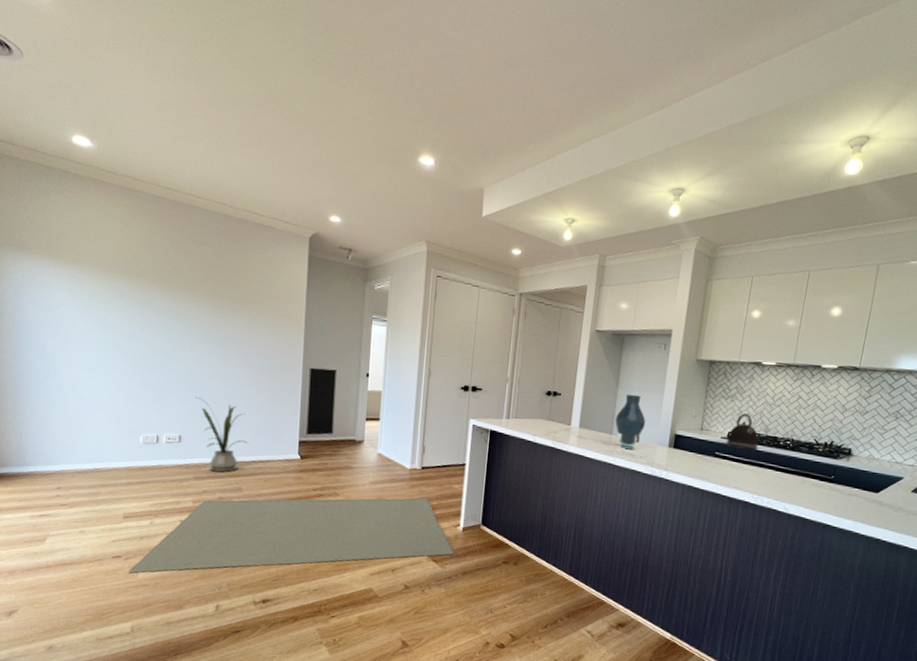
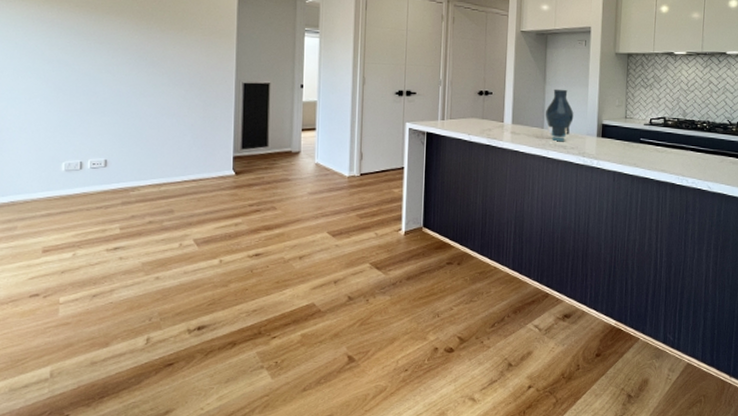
rug: present [129,498,454,574] -> none [48,205,397,312]
house plant: present [195,397,249,473] -> none [122,119,181,195]
kettle: present [726,413,759,450] -> none [649,100,679,134]

